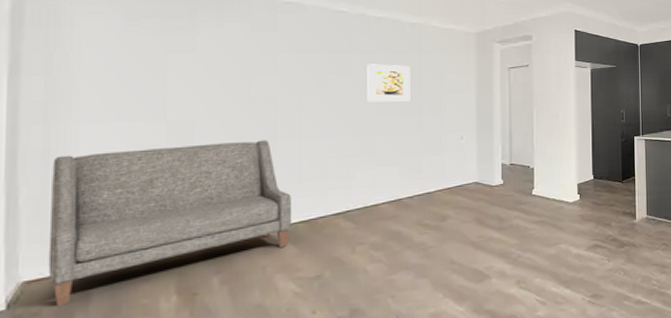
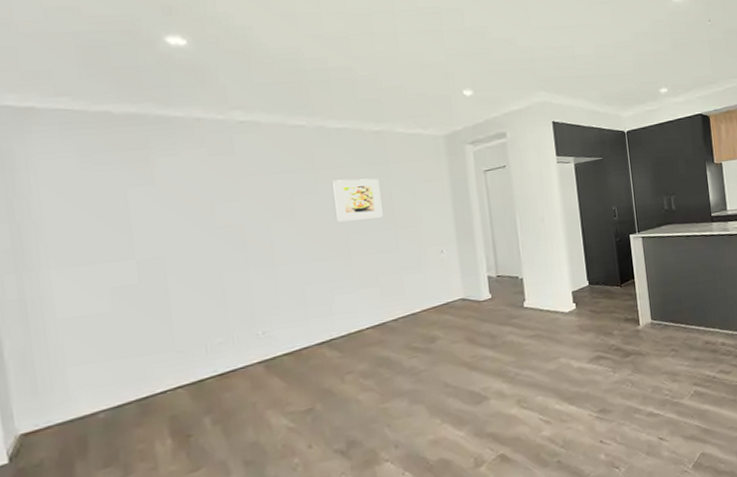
sofa: present [48,140,293,307] -> none [30,271,276,457]

